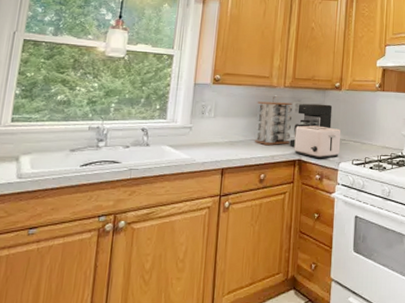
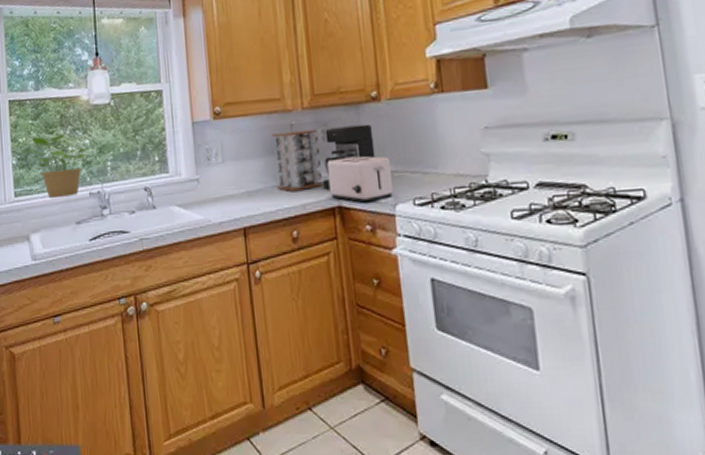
potted plant: none [33,74,96,128] -> present [27,133,89,199]

